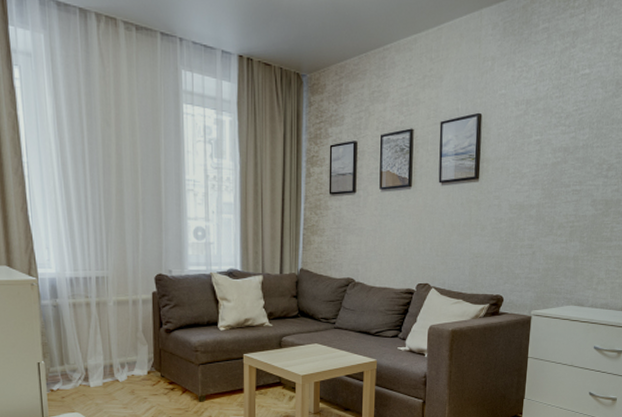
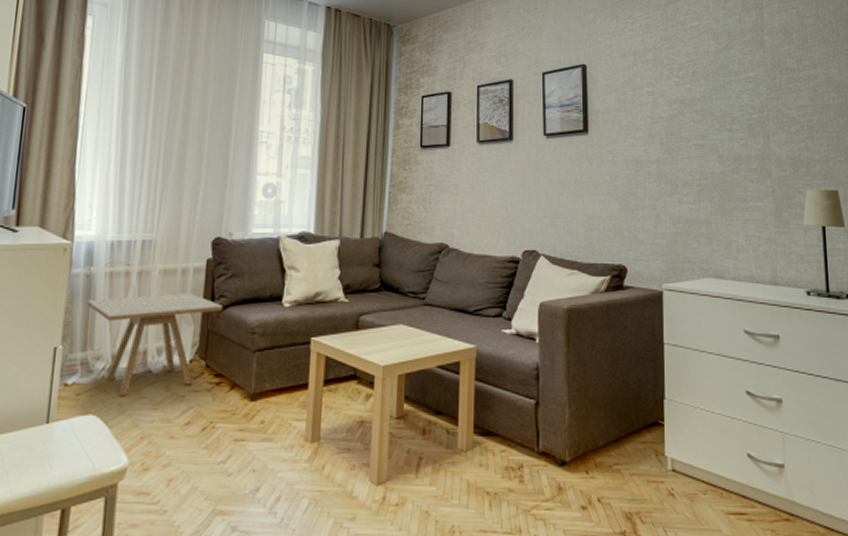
side table: none [58,320,171,399] -> present [87,293,224,397]

